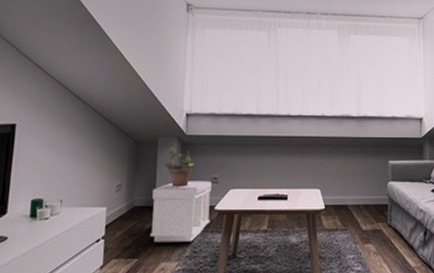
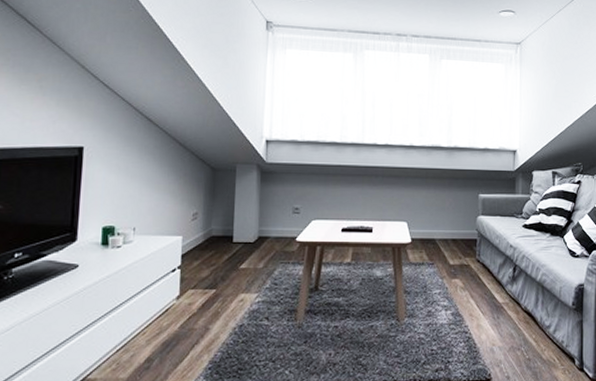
bench: present [150,181,212,243] -> none [229,210,293,273]
potted plant: present [164,147,194,186] -> none [242,175,274,216]

